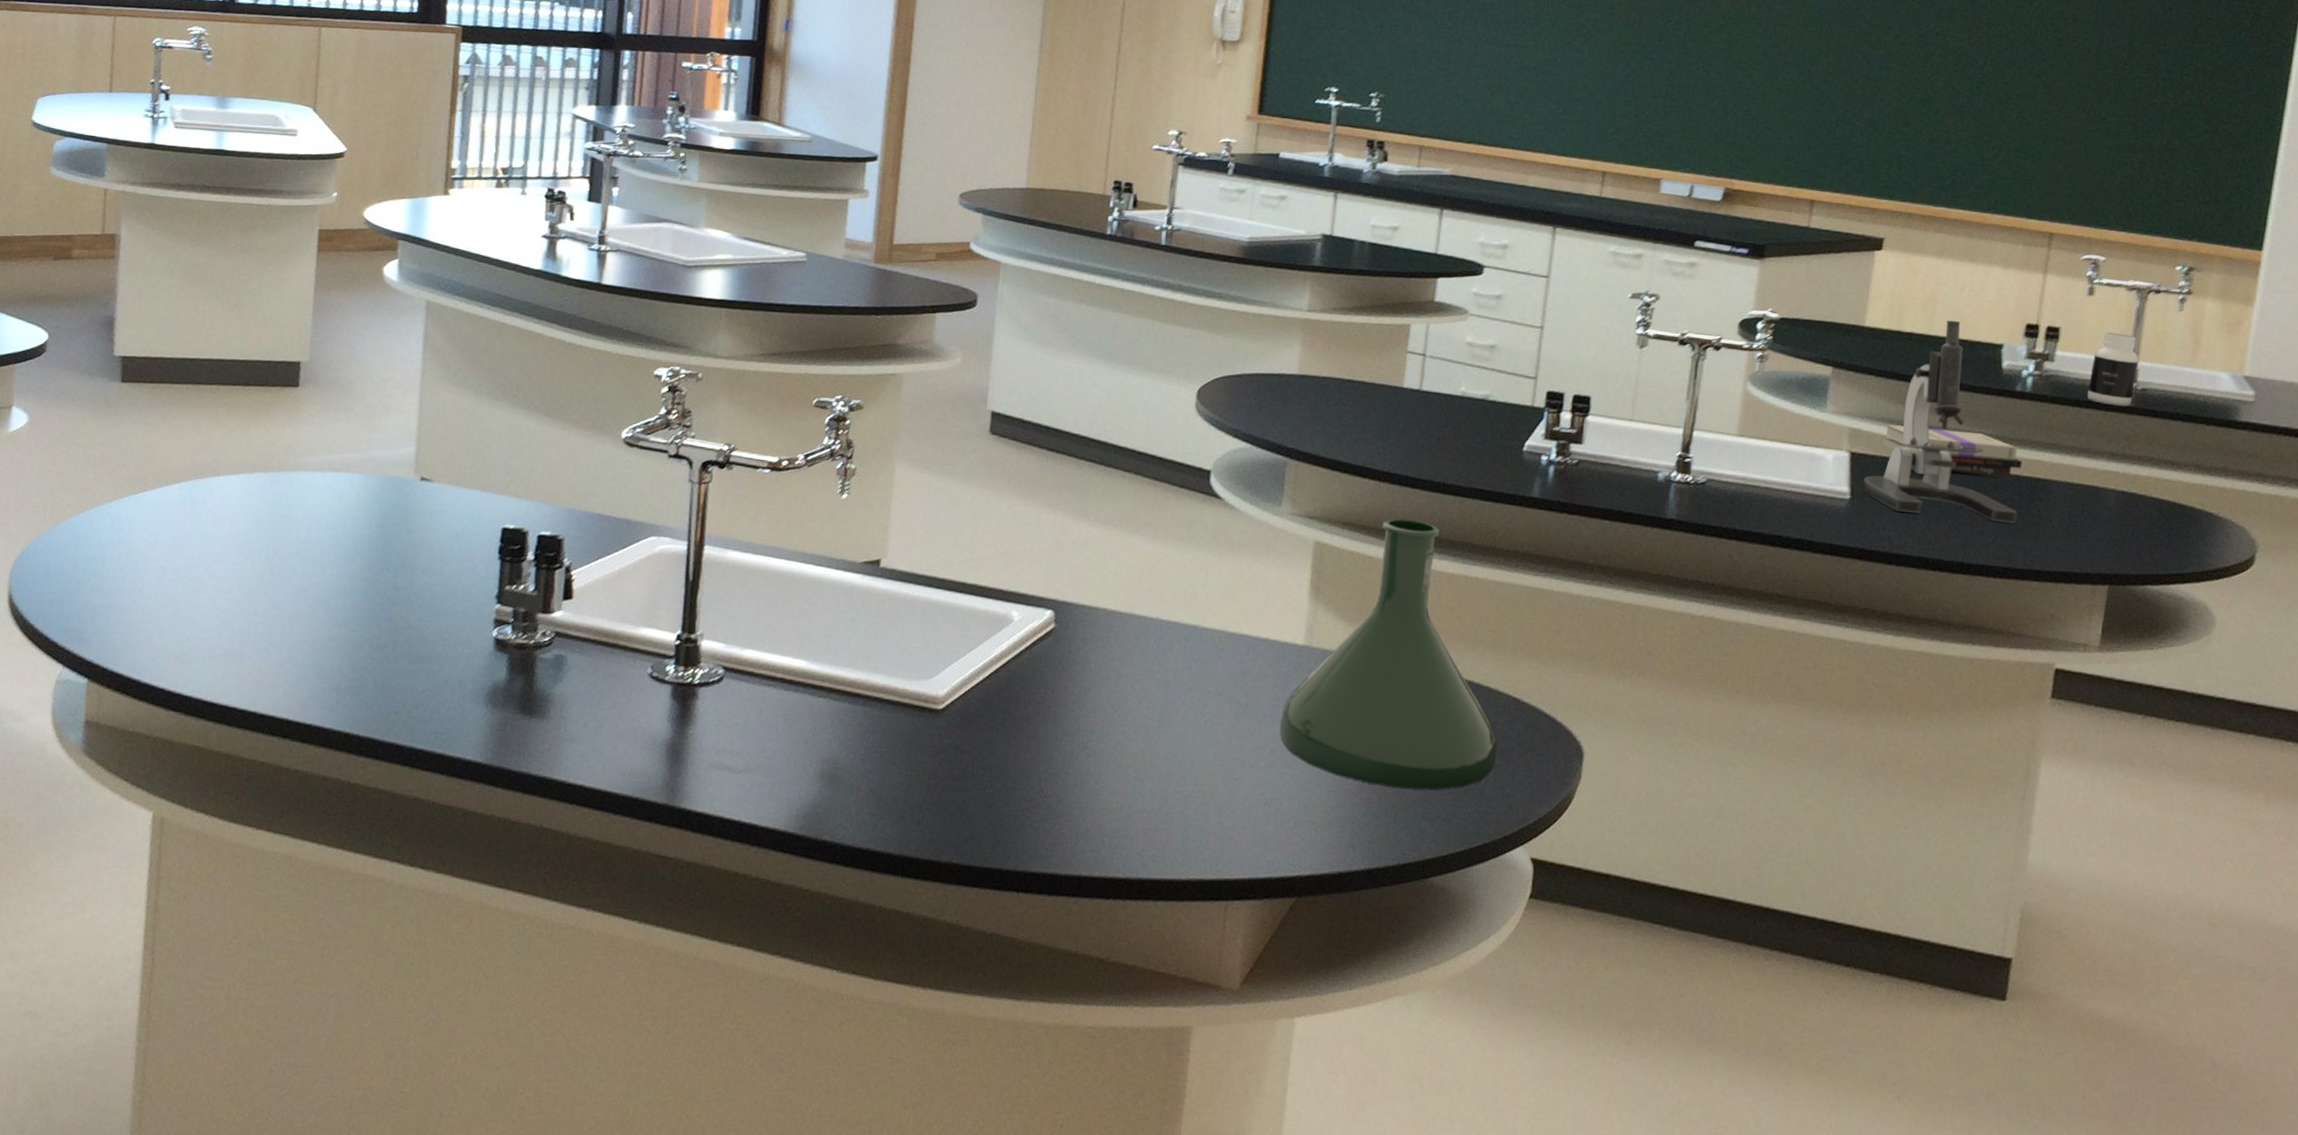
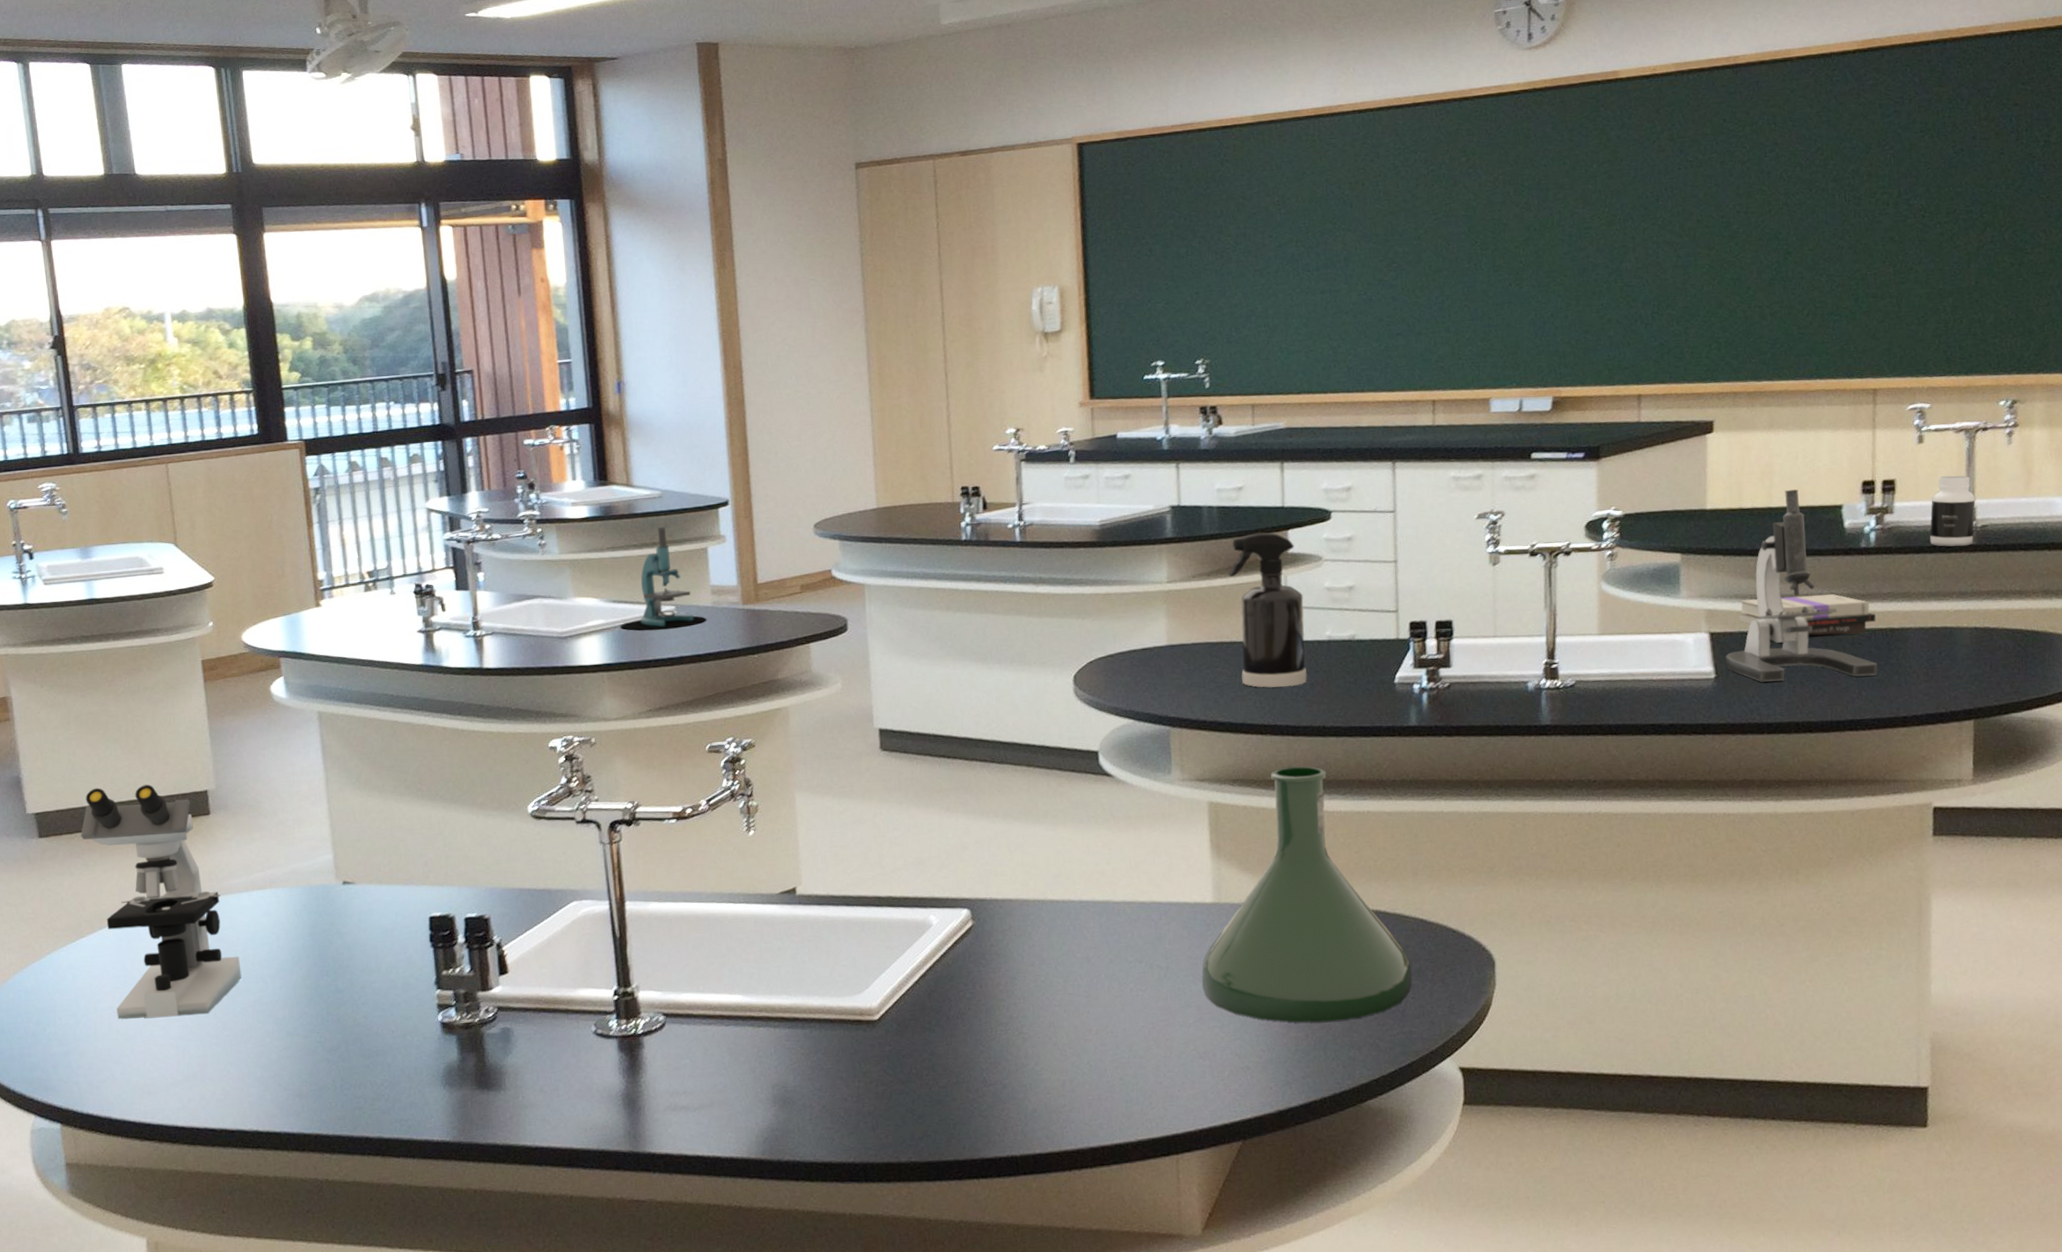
microscope: none [164,340,302,590] -> present [81,784,242,1020]
microscope: none [747,172,835,276] -> present [620,527,706,630]
spray bottle: none [1368,275,1443,437] -> present [1228,532,1308,688]

